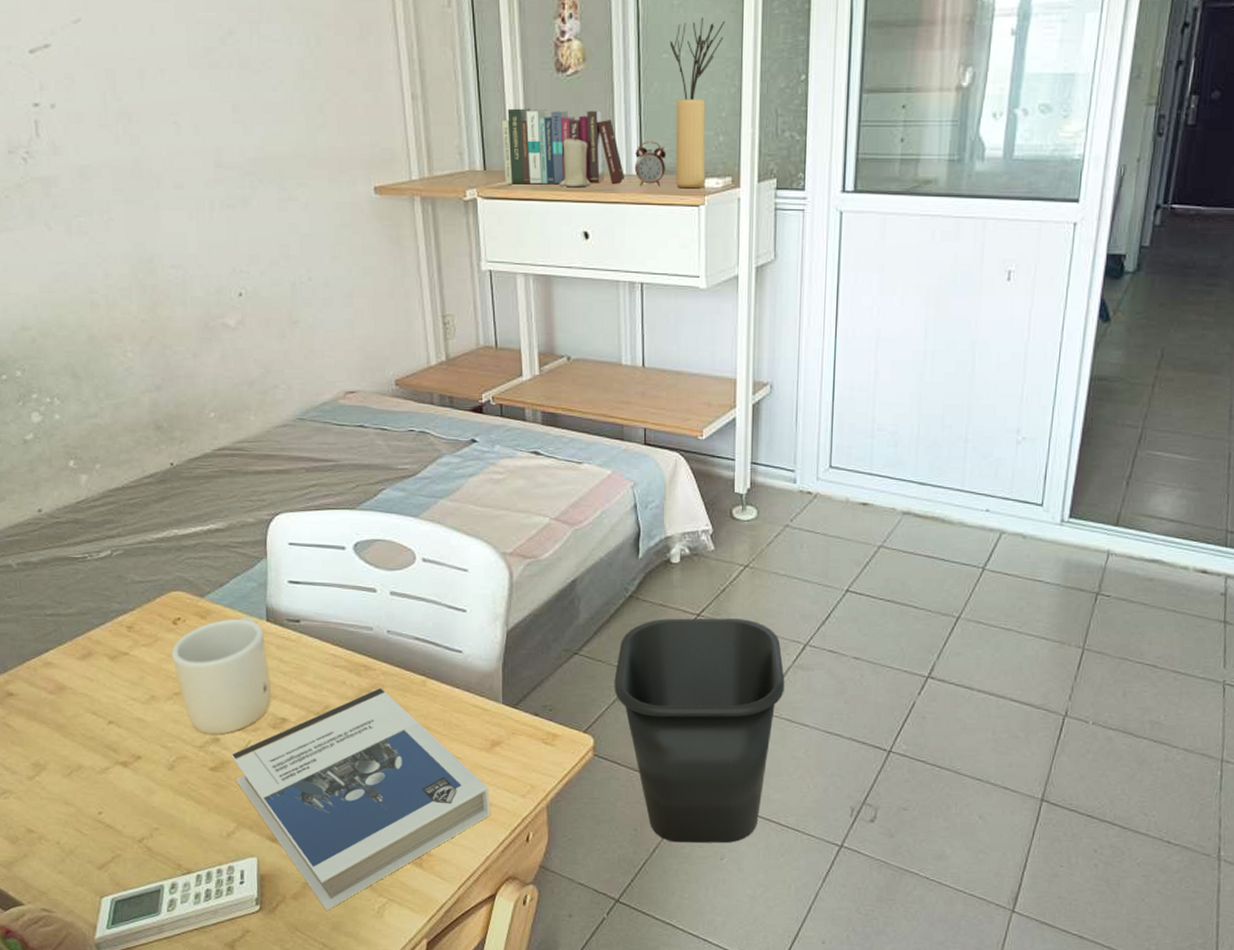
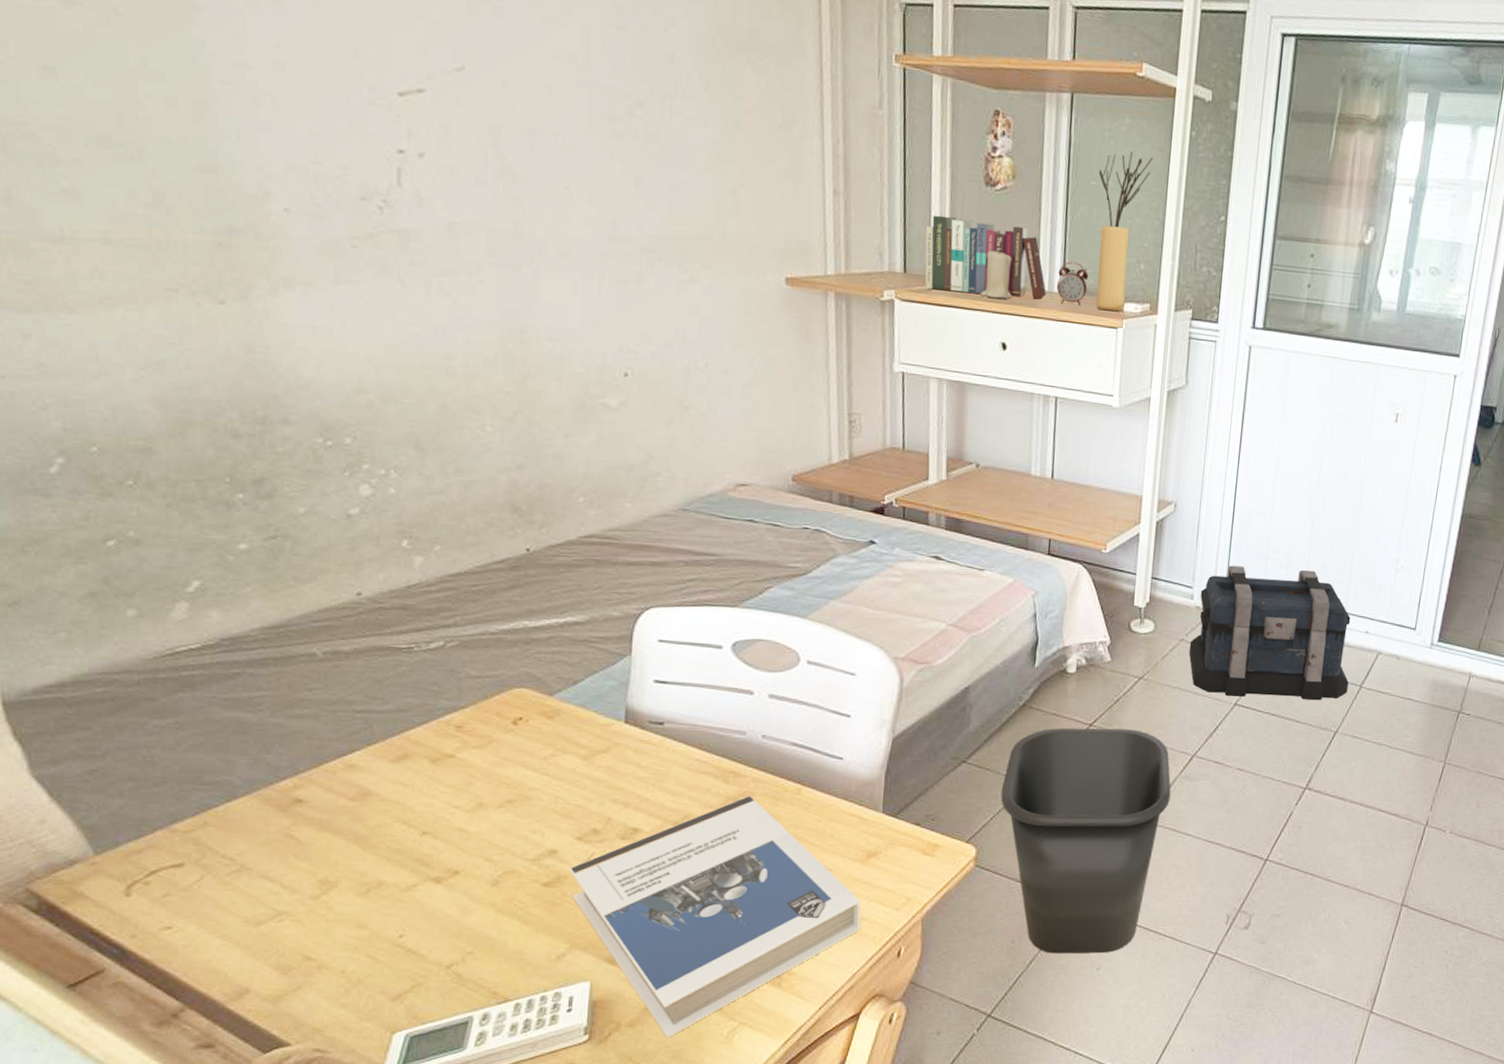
mug: present [171,616,272,735] -> none [508,717,625,847]
storage crate: none [795,446,970,585] -> present [1189,565,1351,701]

